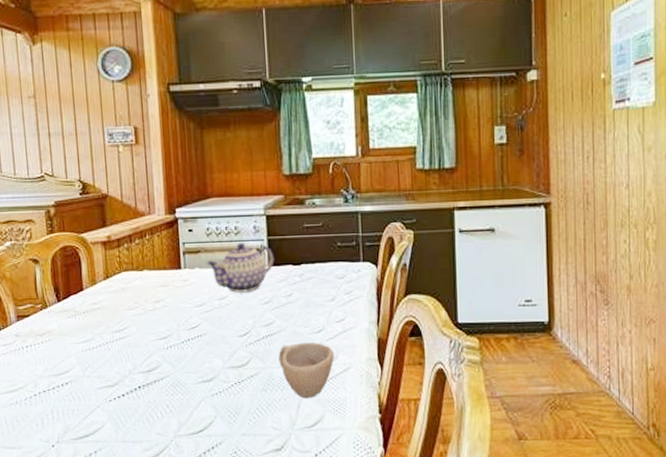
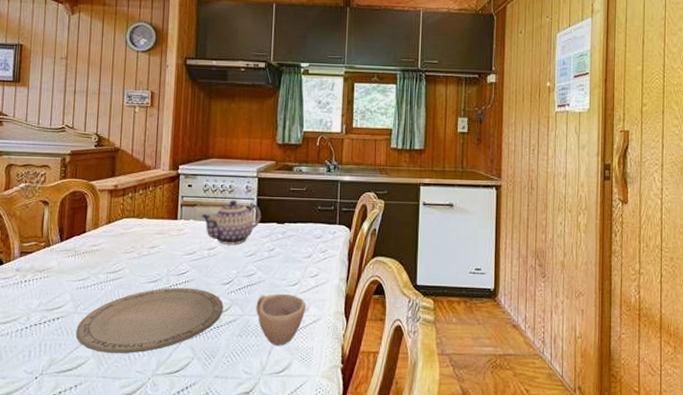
plate: none [87,342,243,417] -> present [76,287,223,354]

